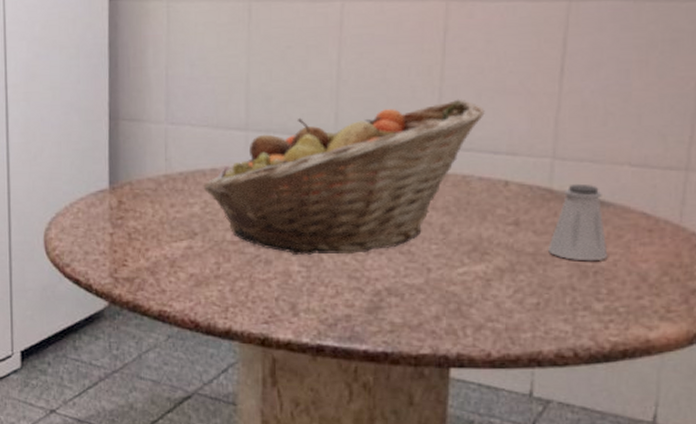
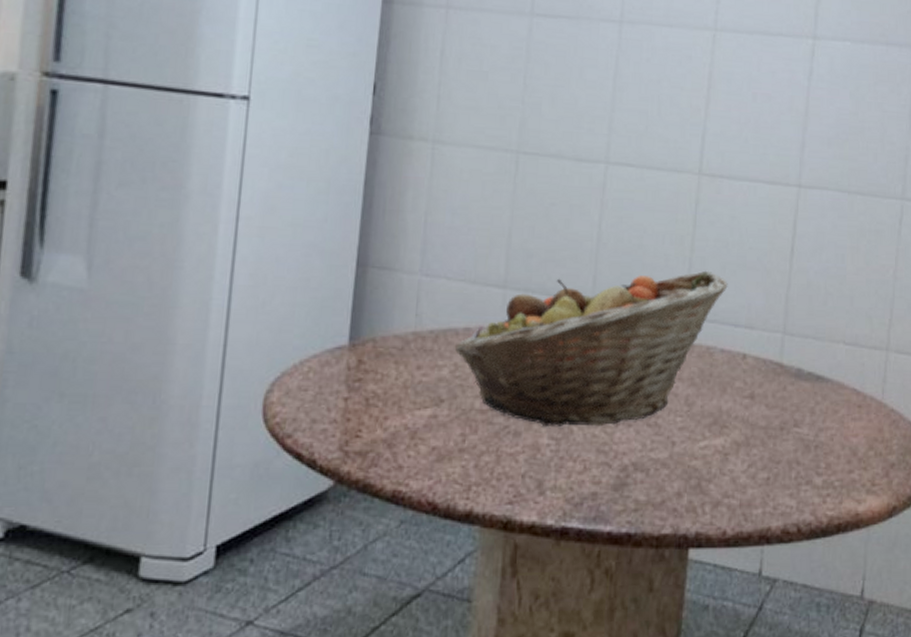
saltshaker: present [548,183,608,260] -> none [778,359,826,434]

